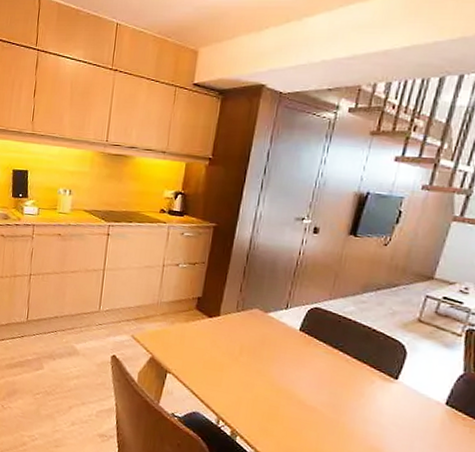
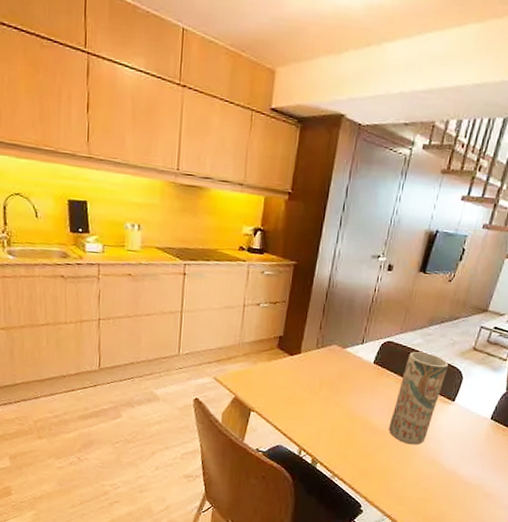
vase: none [319,320,389,427] -> present [389,351,449,445]

